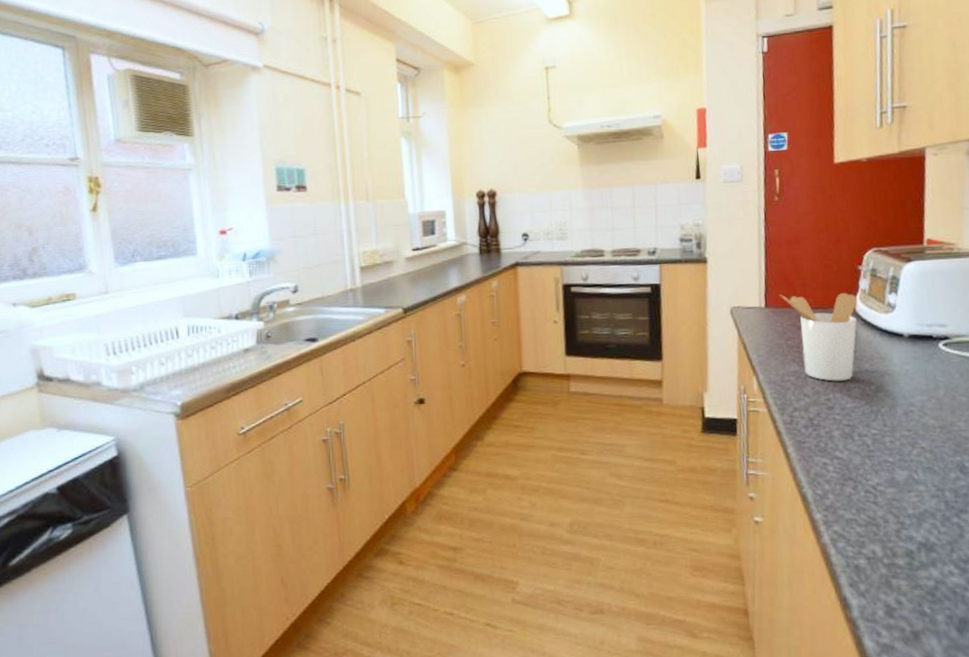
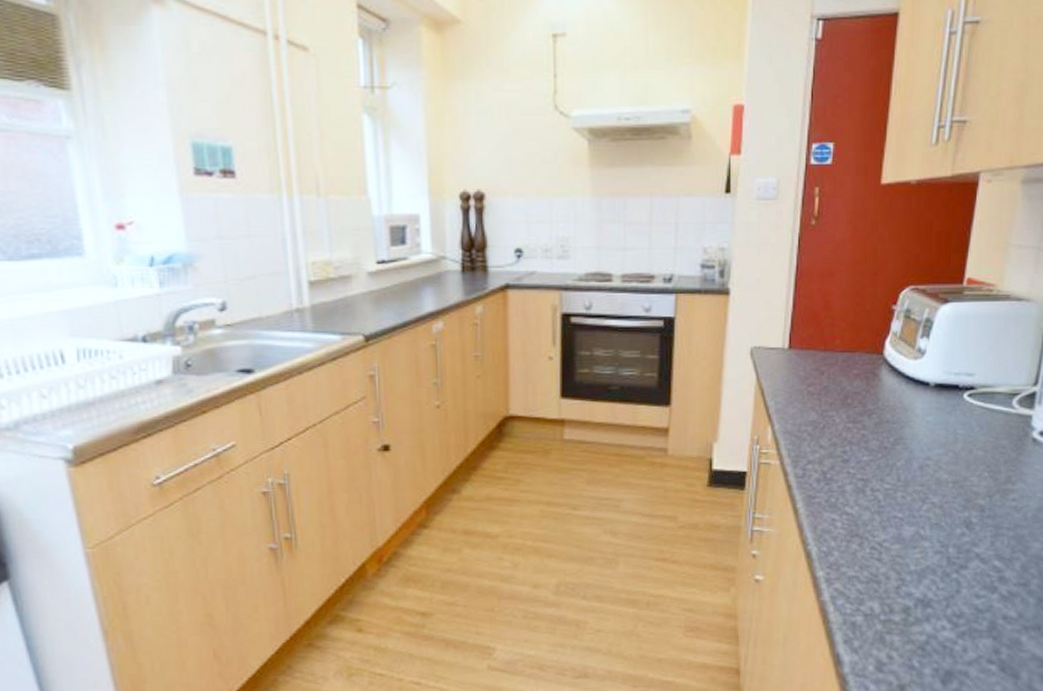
utensil holder: present [779,293,858,381] -> none [805,334,888,432]

